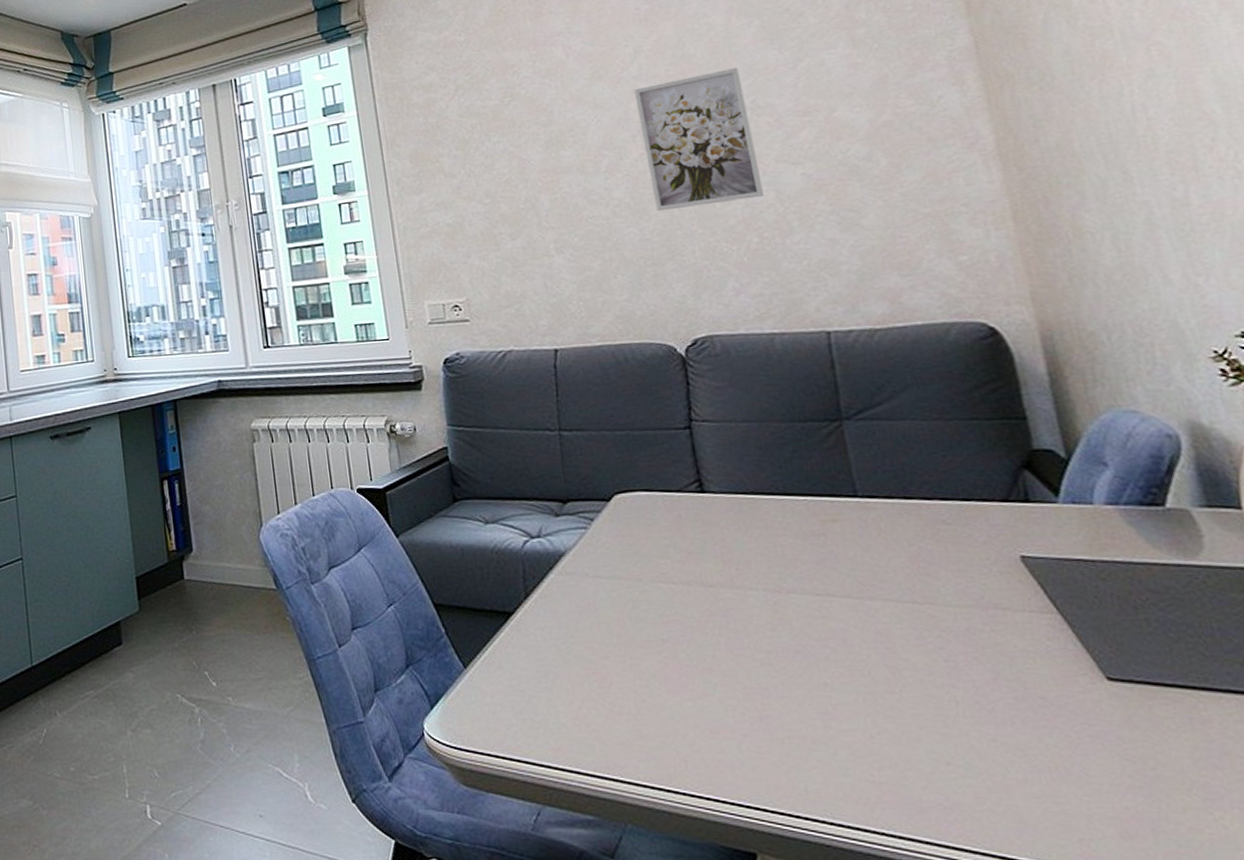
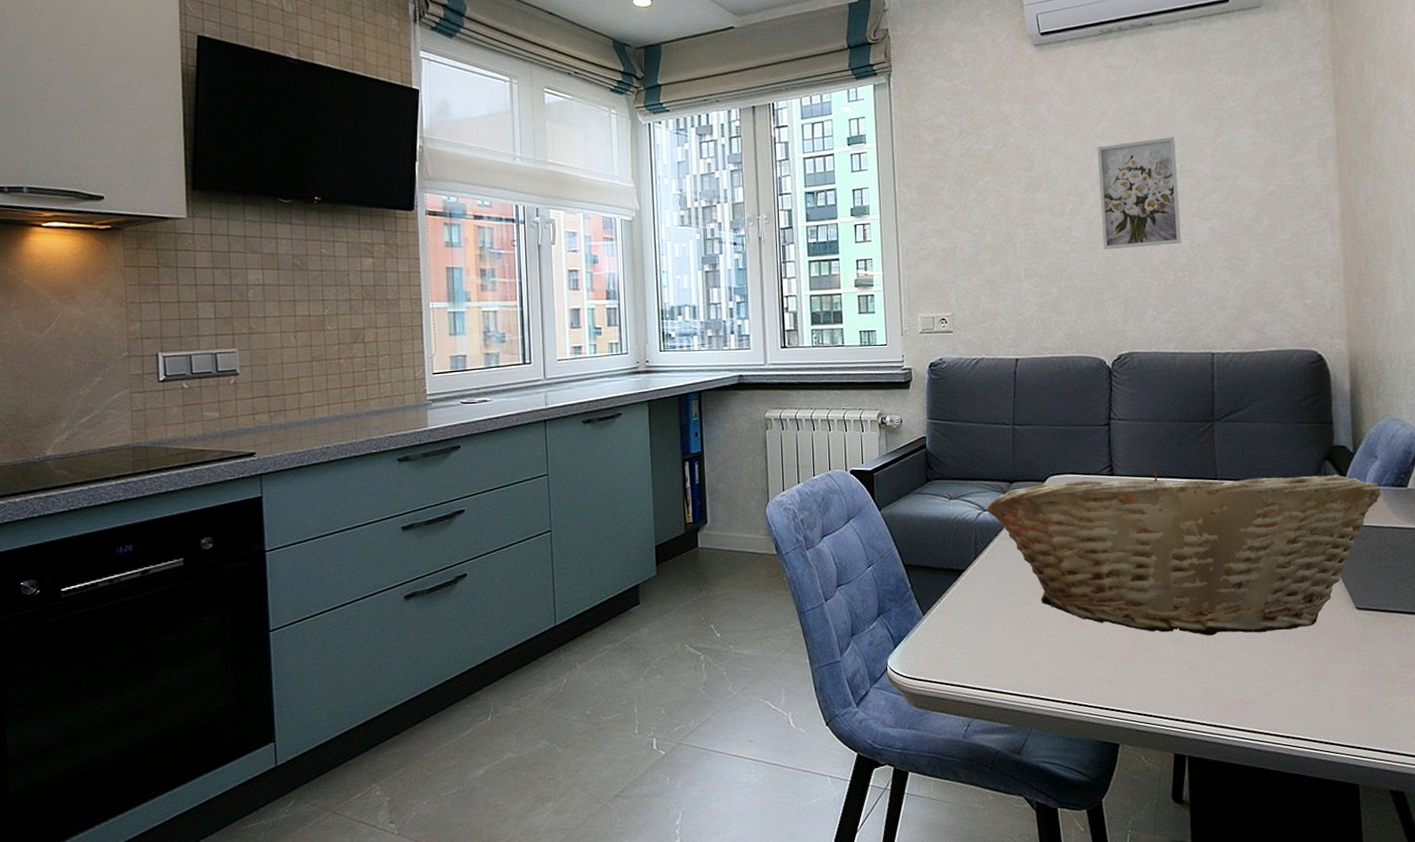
fruit basket: none [535,481,1123,710] -> present [987,467,1382,636]

